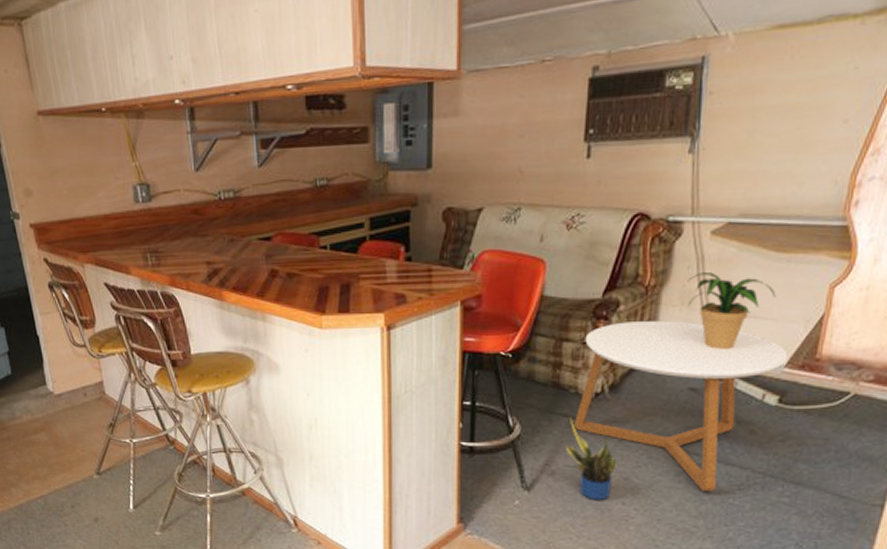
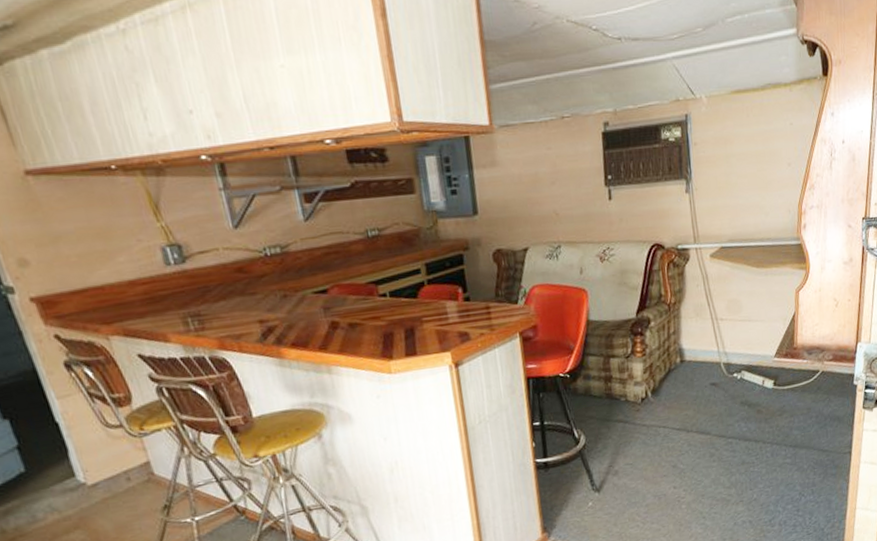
potted plant: present [565,417,617,501] -> none [623,422,666,490]
coffee table: present [575,321,788,491] -> none [627,329,776,465]
potted plant: present [682,272,776,349] -> none [695,288,762,349]

